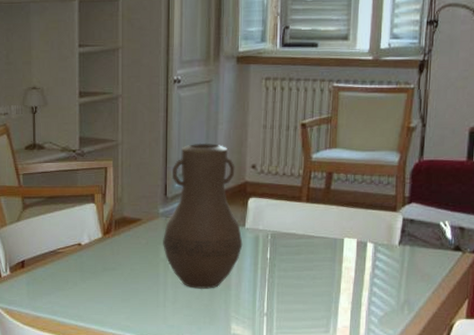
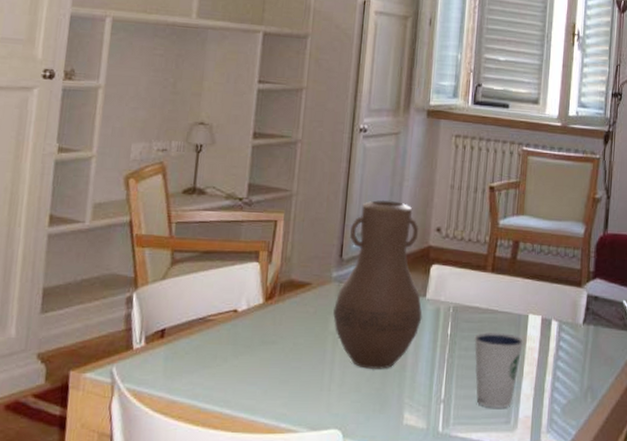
dixie cup: none [292,254,341,320] -> present [474,331,524,408]

